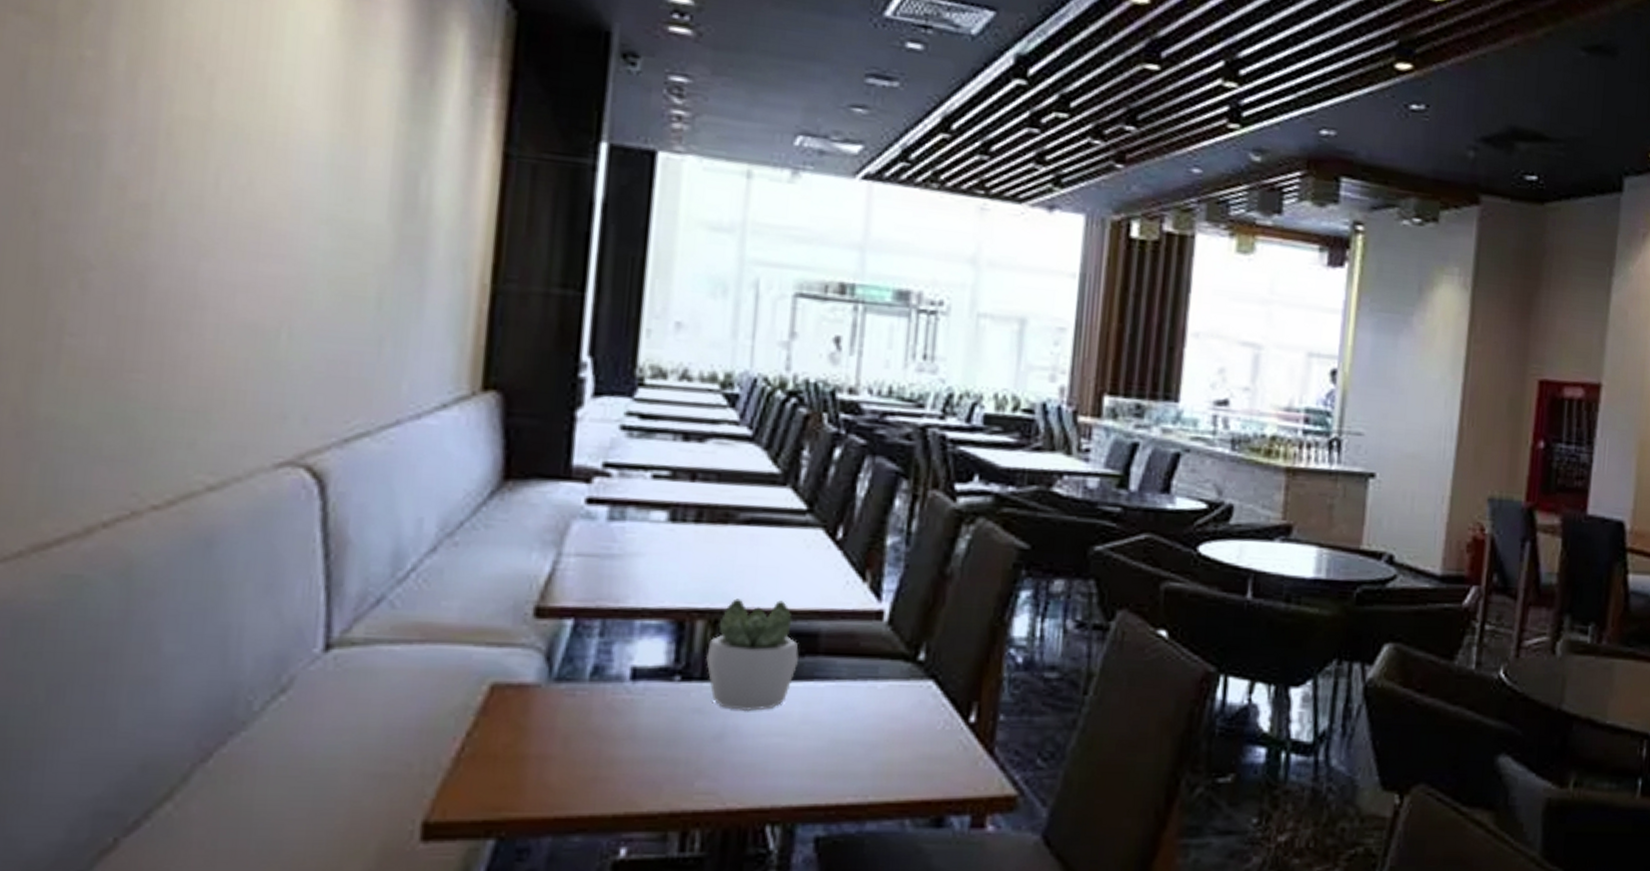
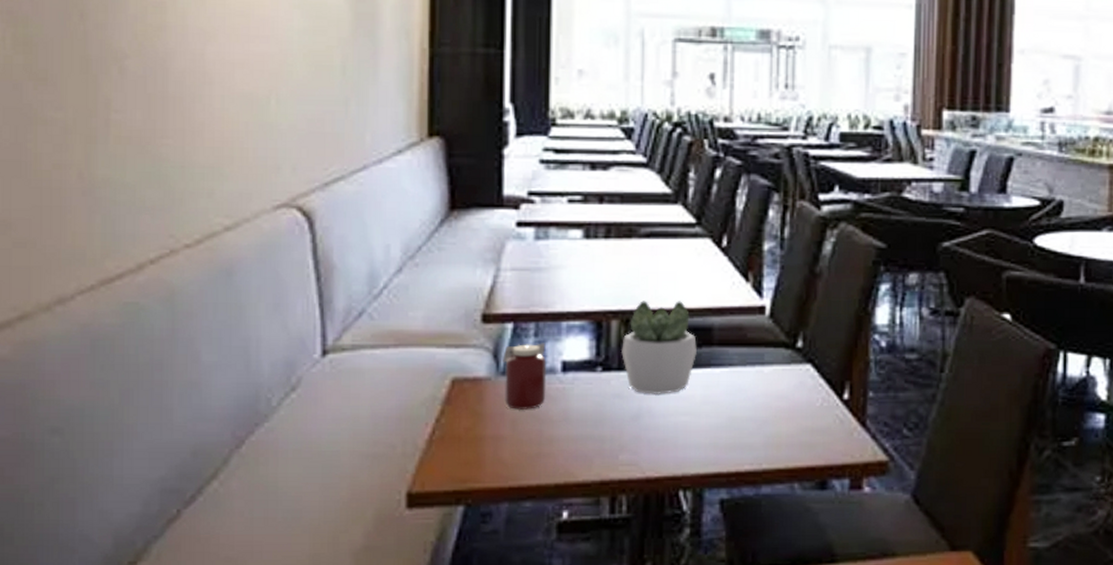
jar: none [556,644,613,724] -> present [503,343,547,409]

